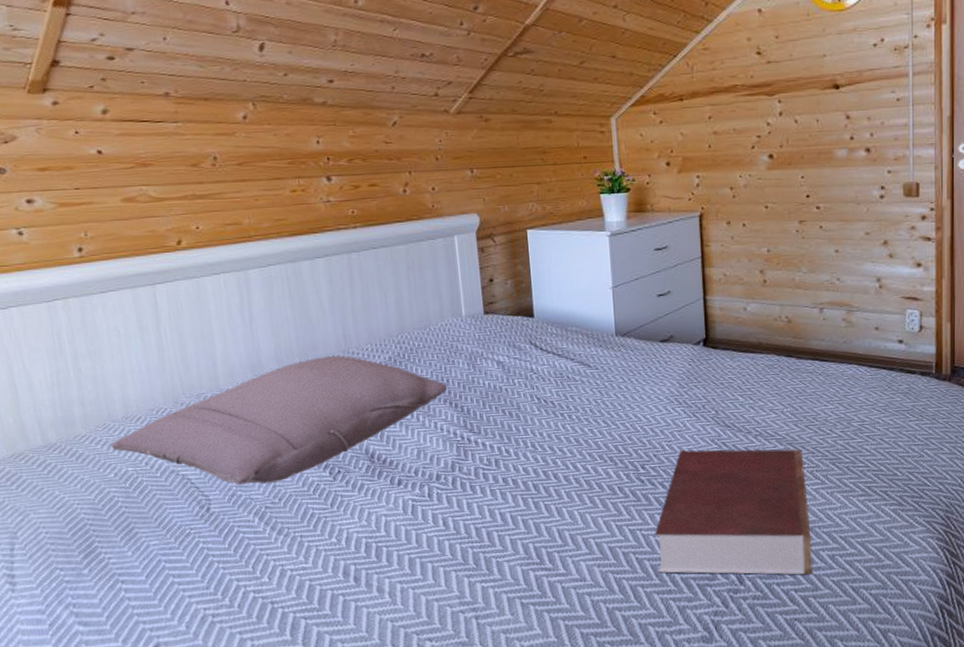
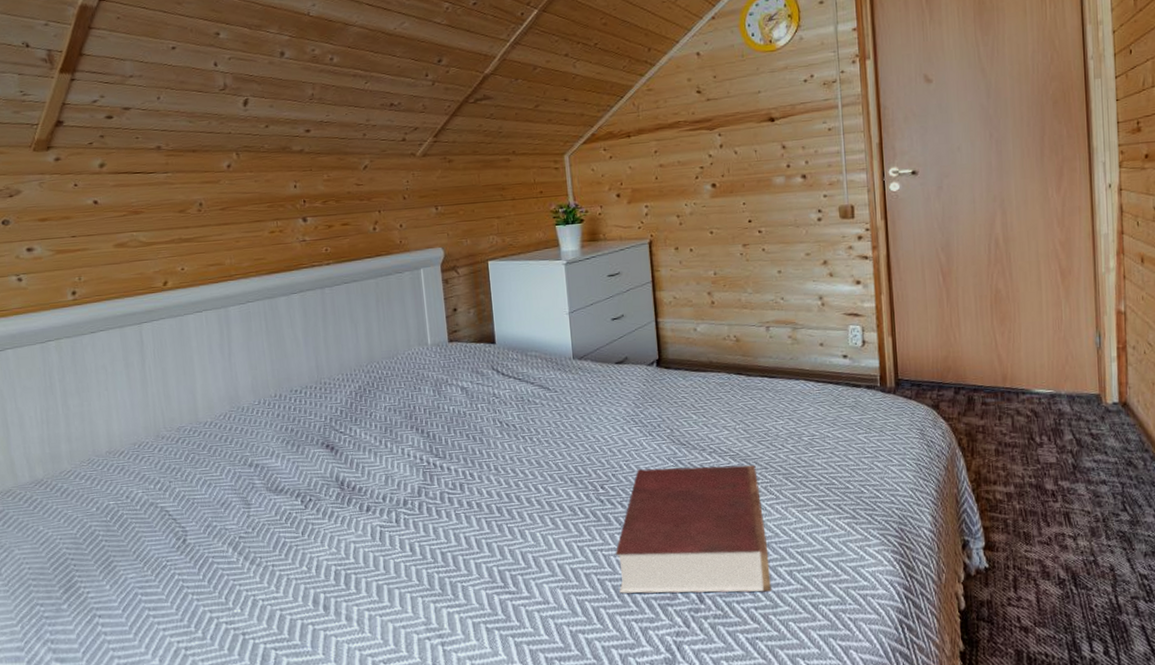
pillow: present [111,356,448,486] -> none [94,386,414,516]

